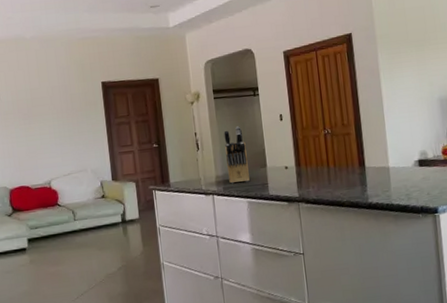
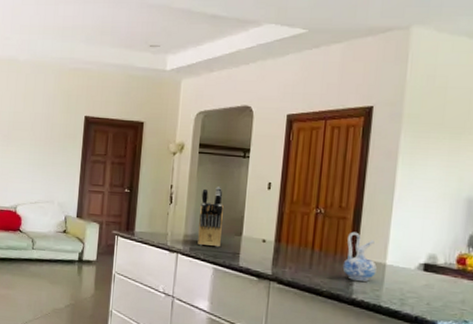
ceramic pitcher: none [354,144,383,187] -> present [342,231,377,281]

